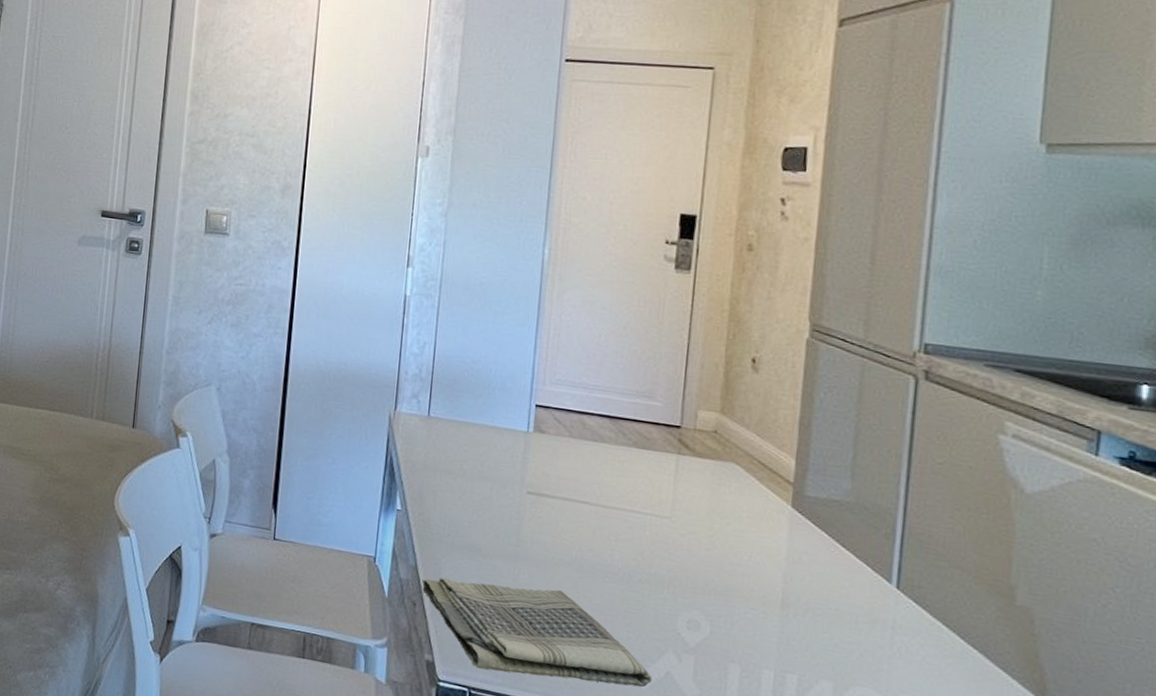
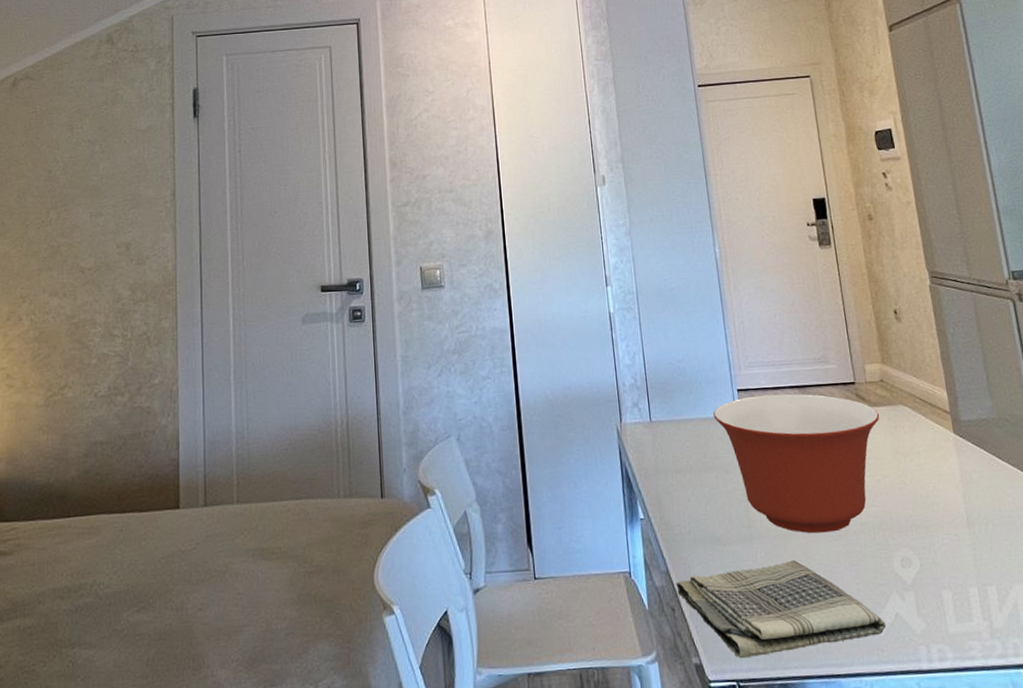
mixing bowl: none [502,414,703,574] -> present [713,394,880,534]

